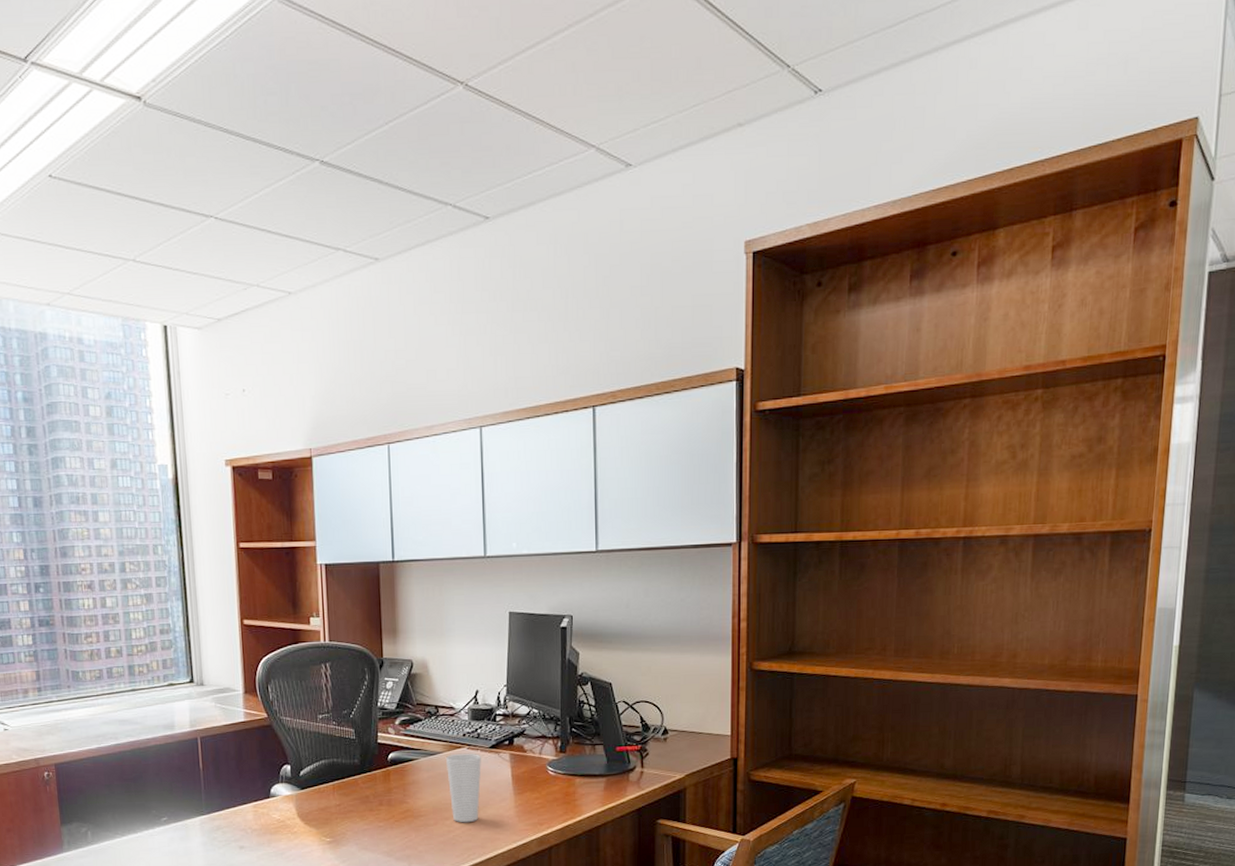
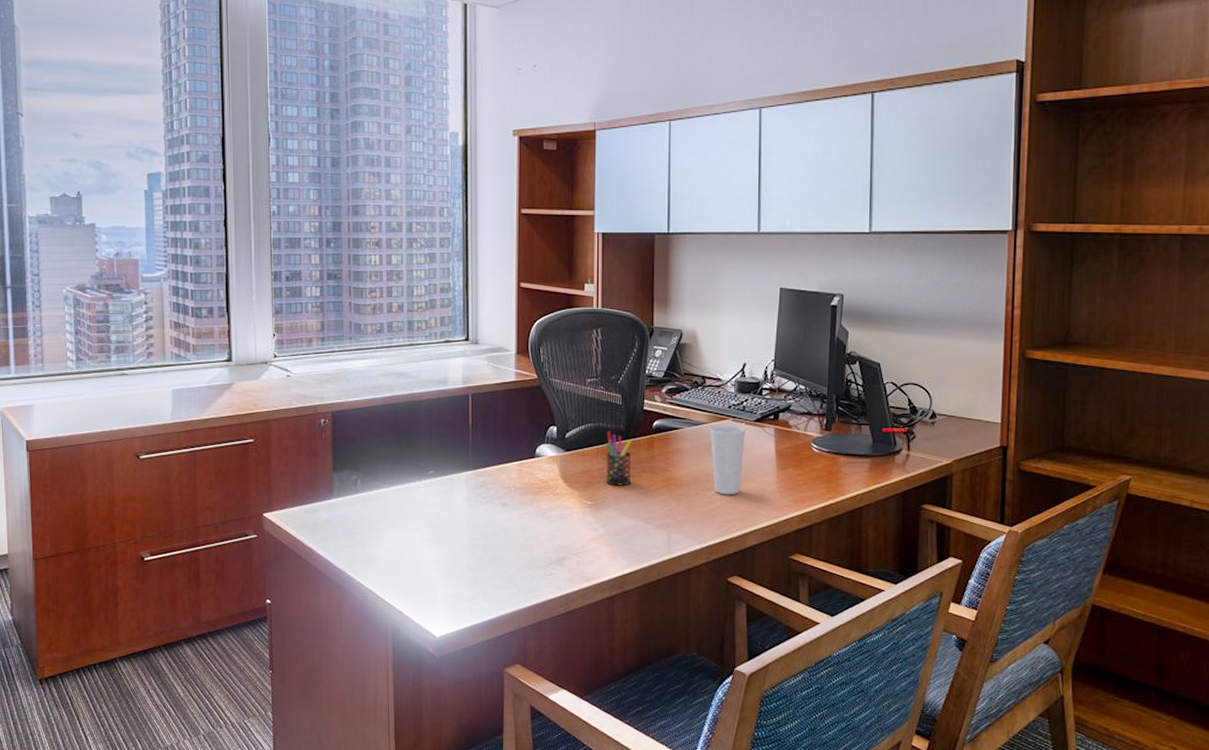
pen holder: none [341,766,369,821] -> present [606,431,632,486]

